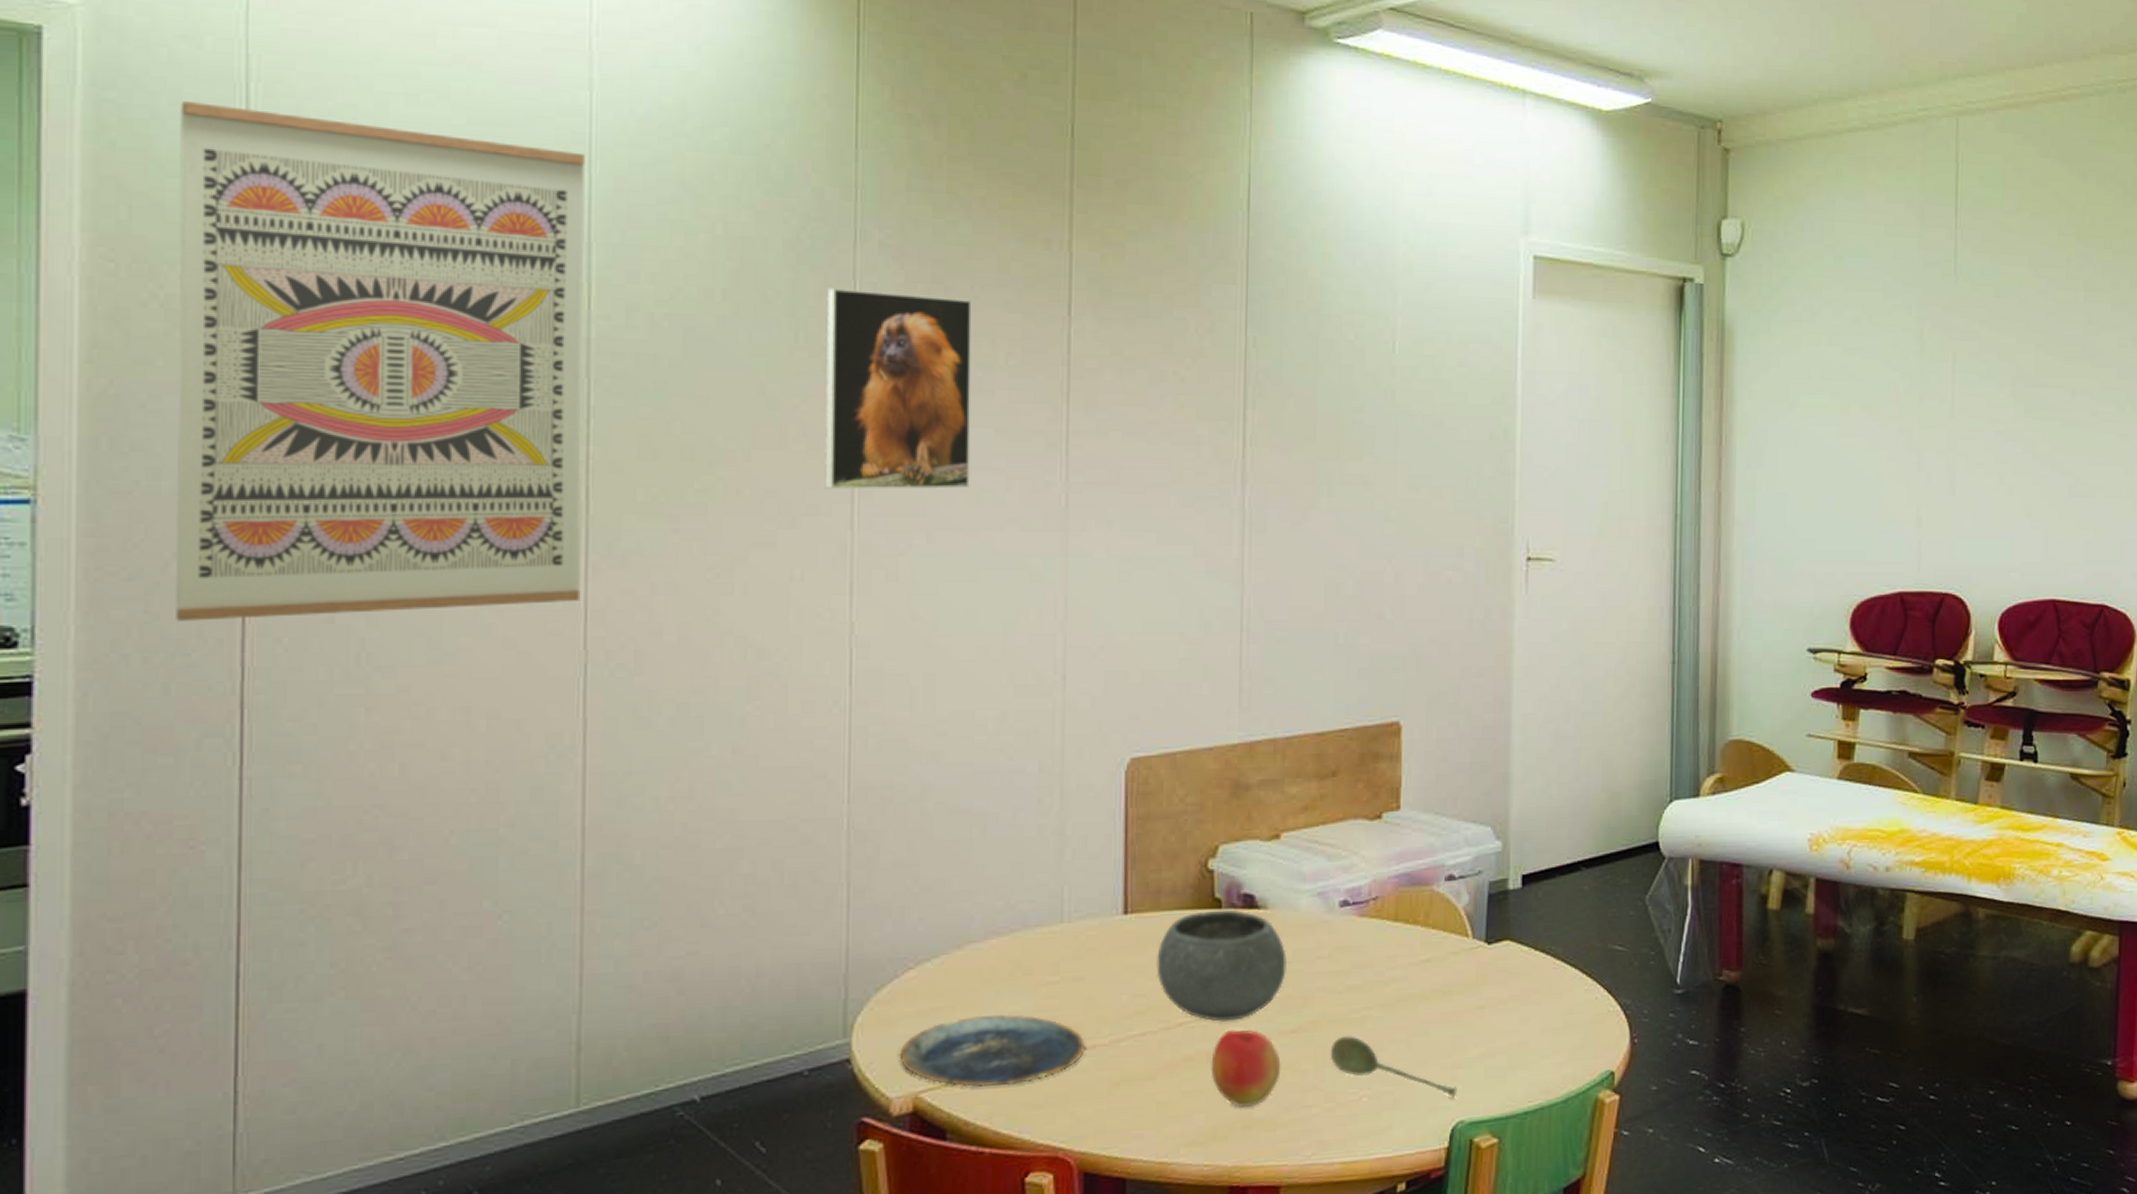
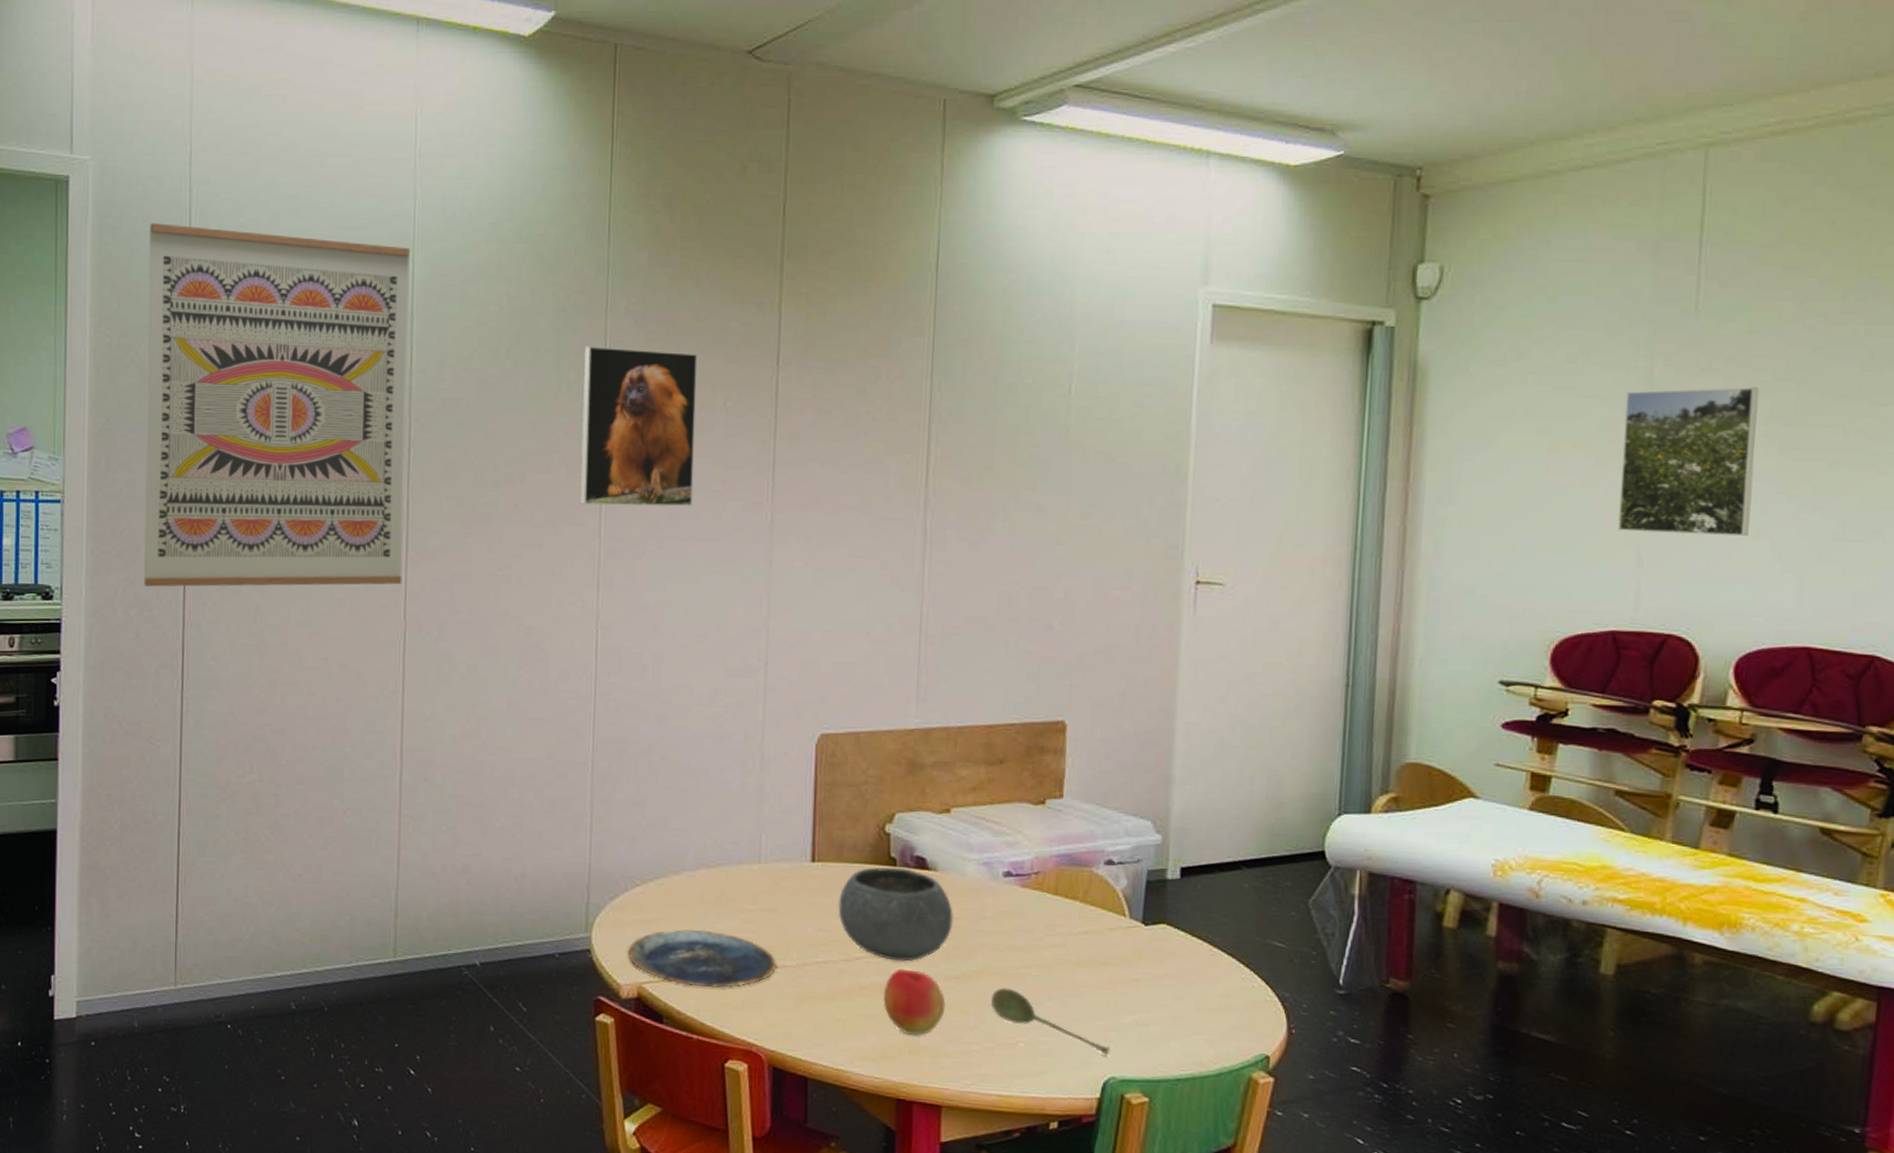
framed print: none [1900,349,2007,495] -> present [1617,387,1759,537]

